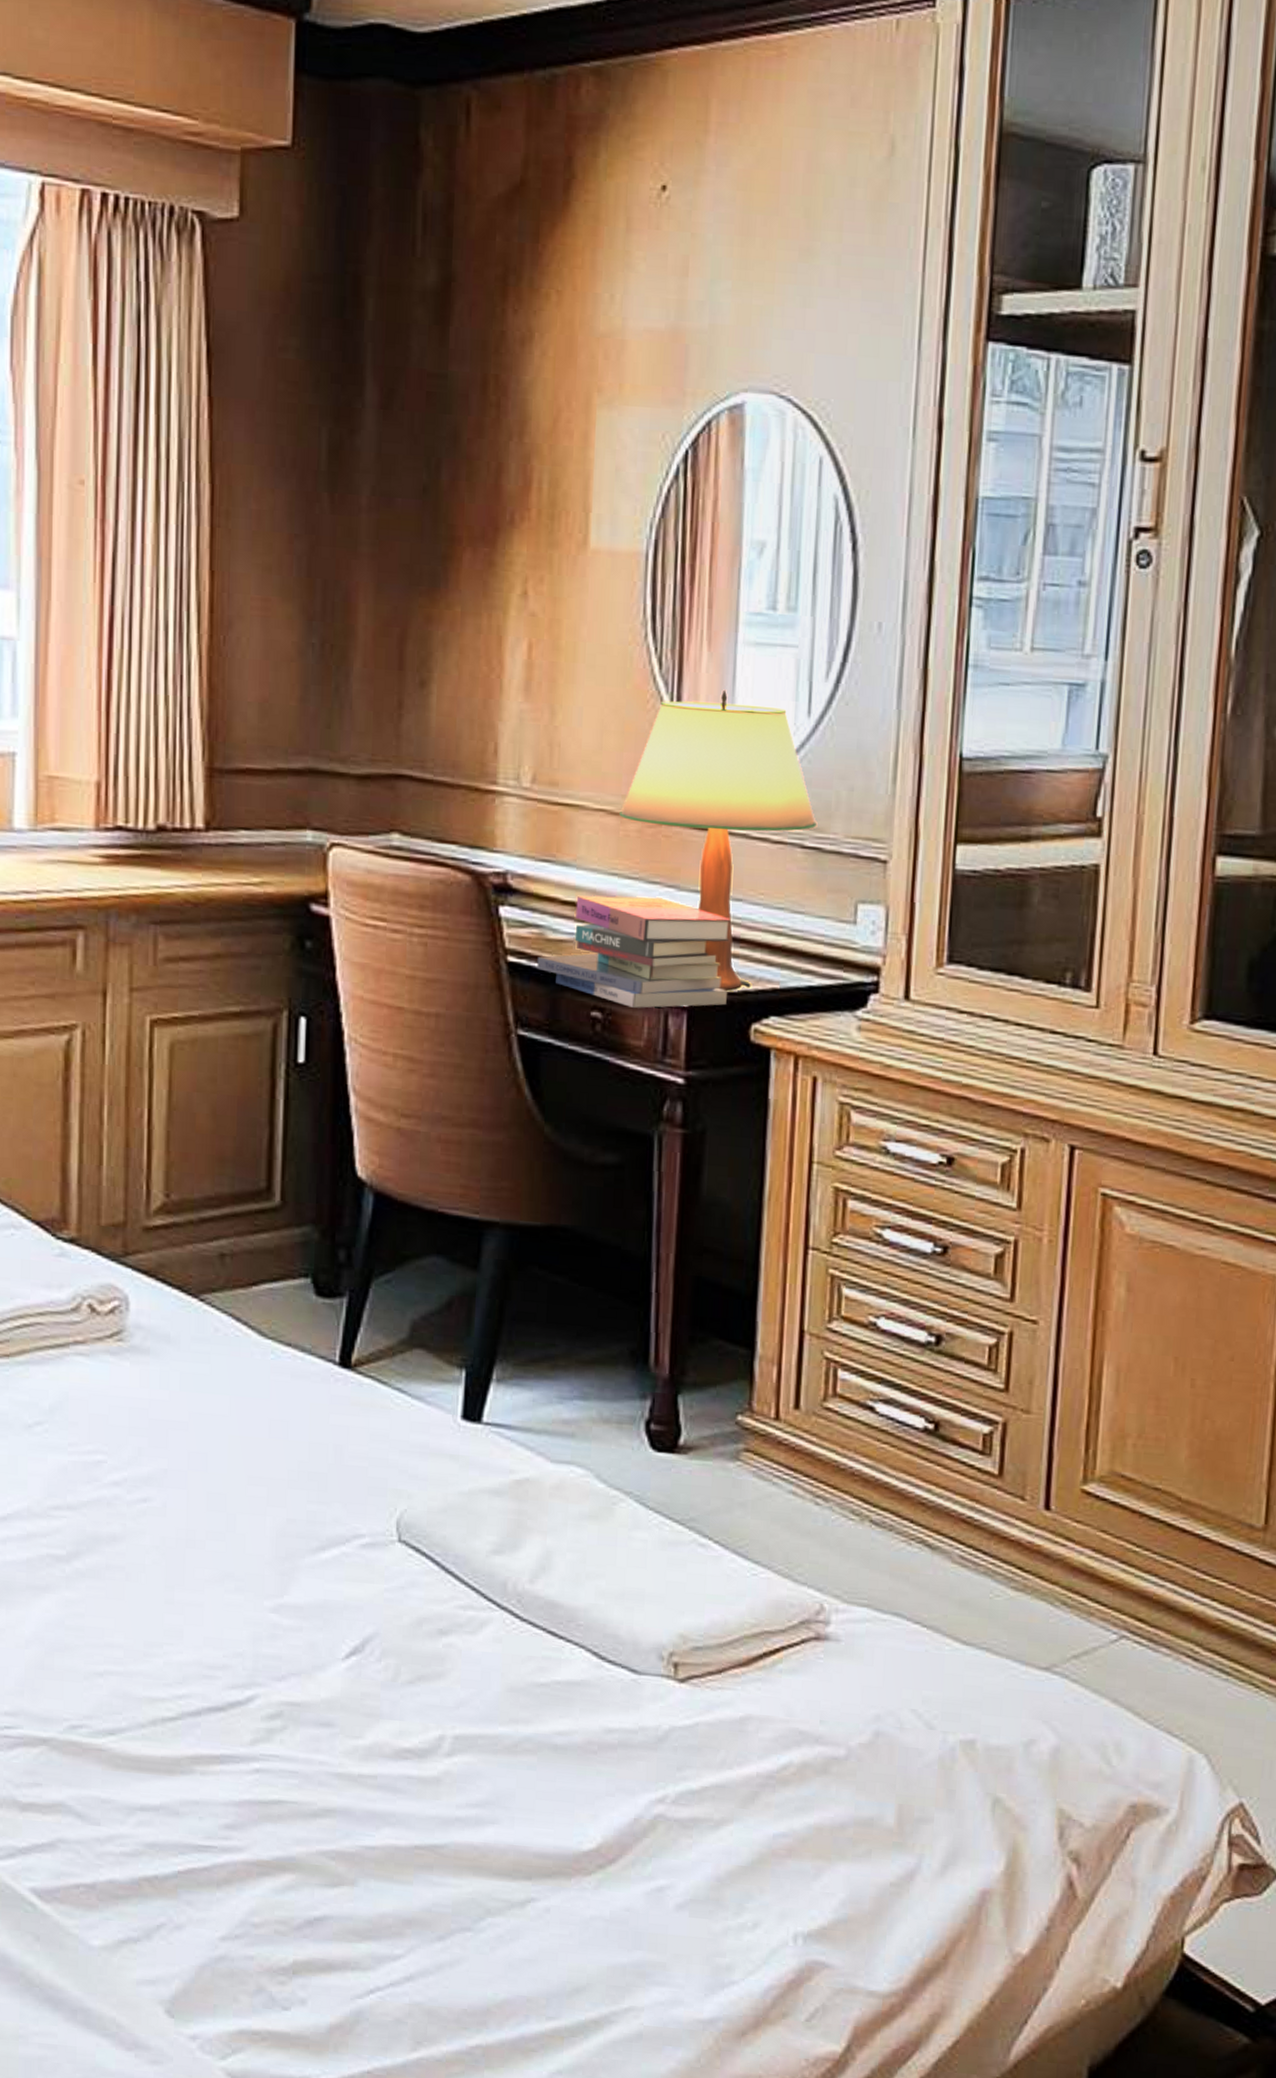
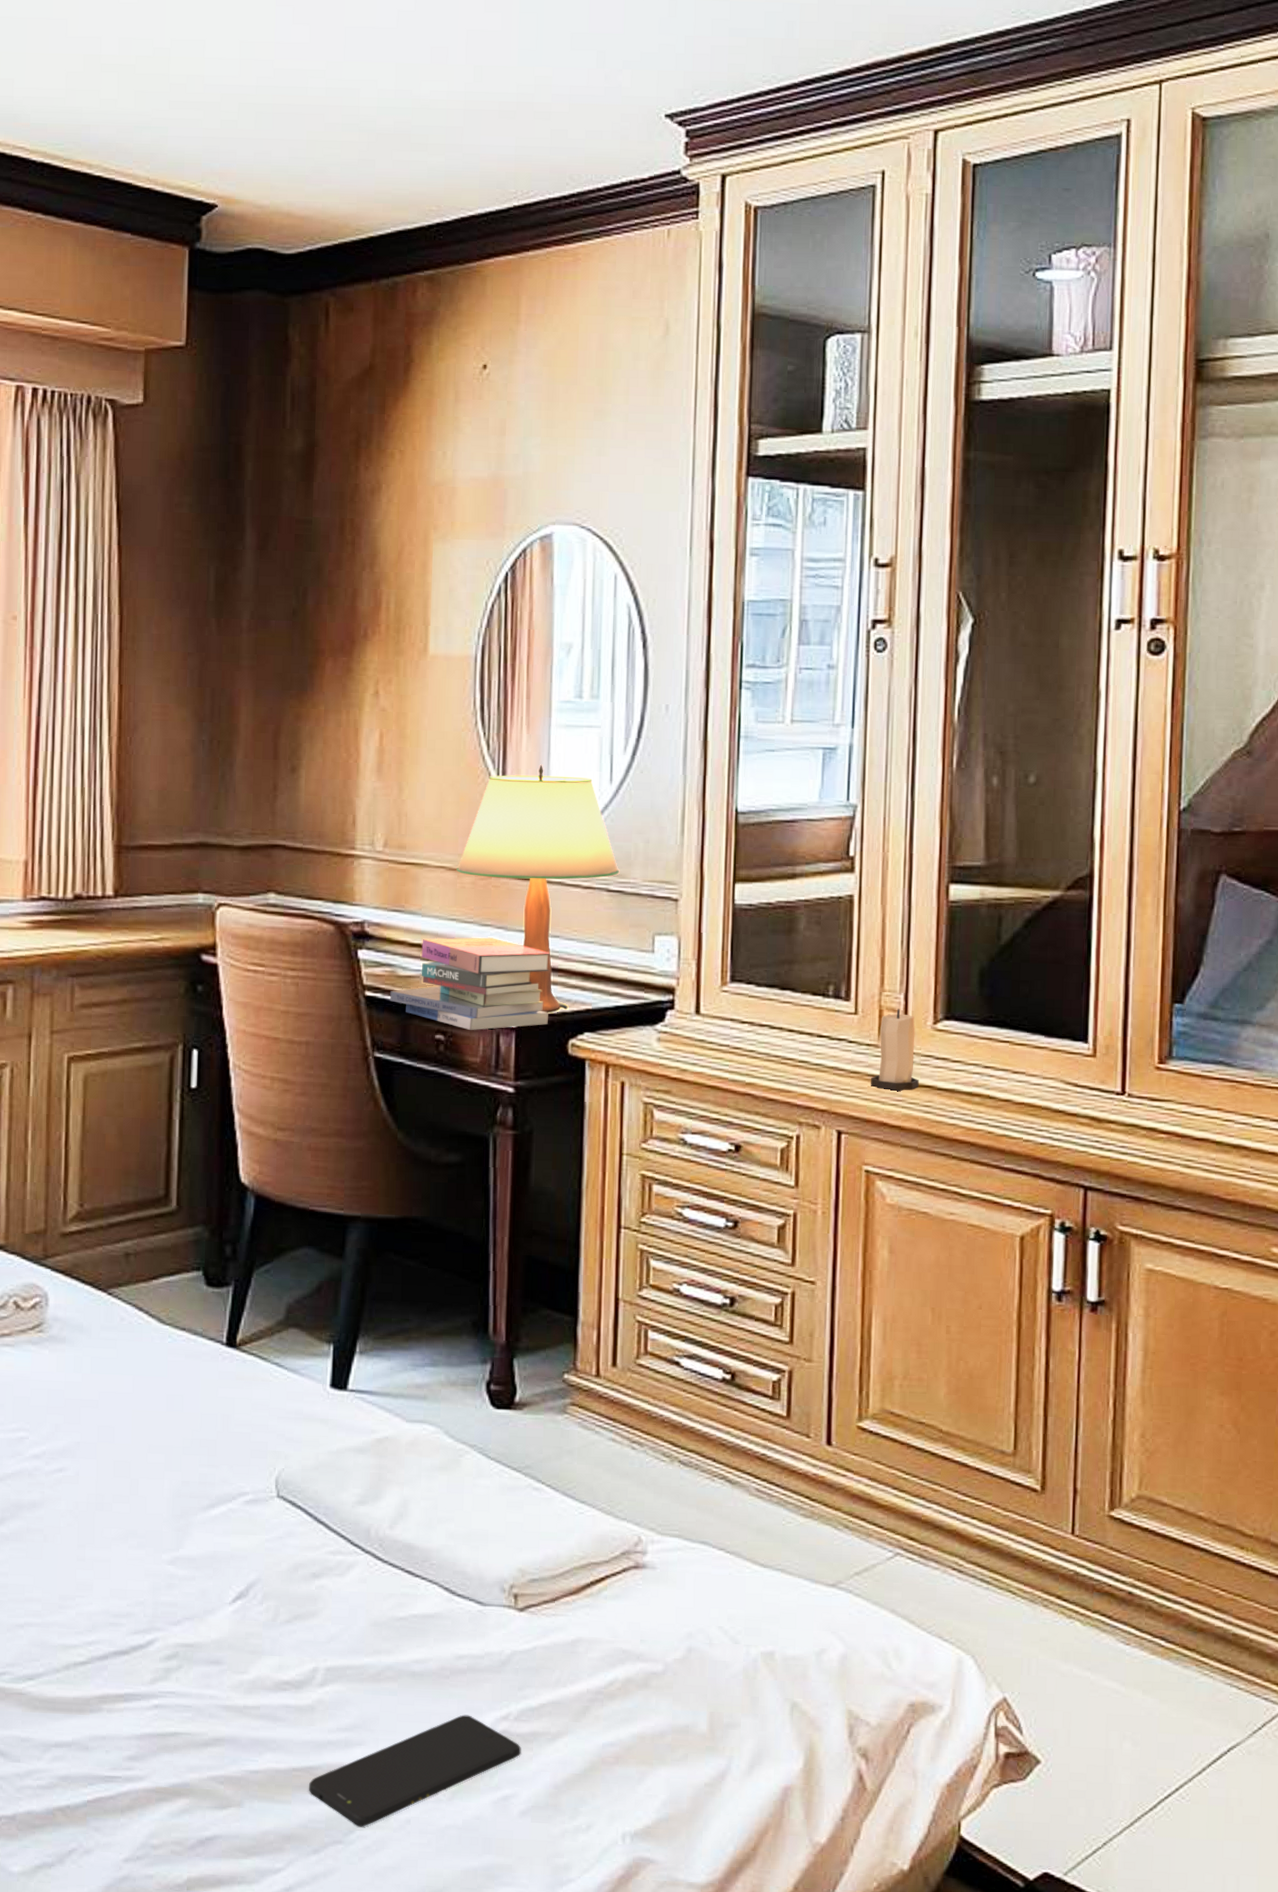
smartphone: none [433,1795,679,1914] -> present [309,1714,521,1827]
candle: none [1112,1002,1170,1102] -> present [871,1008,919,1091]

